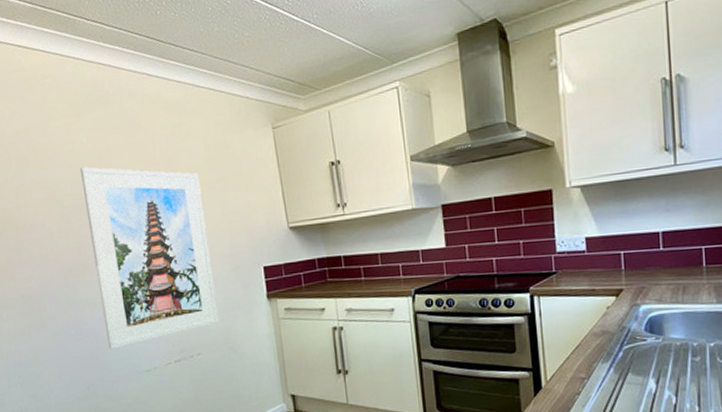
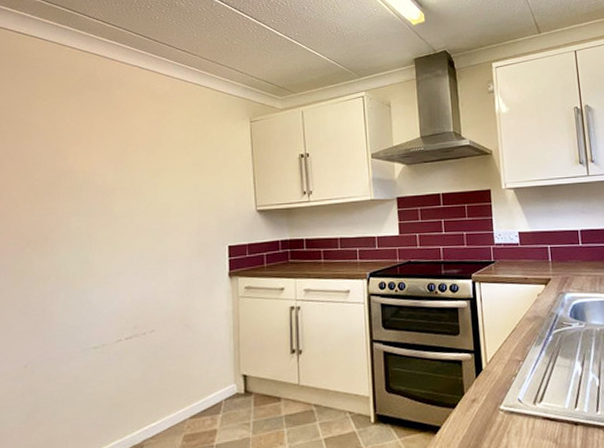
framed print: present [79,167,220,350] -> none [56,143,178,325]

